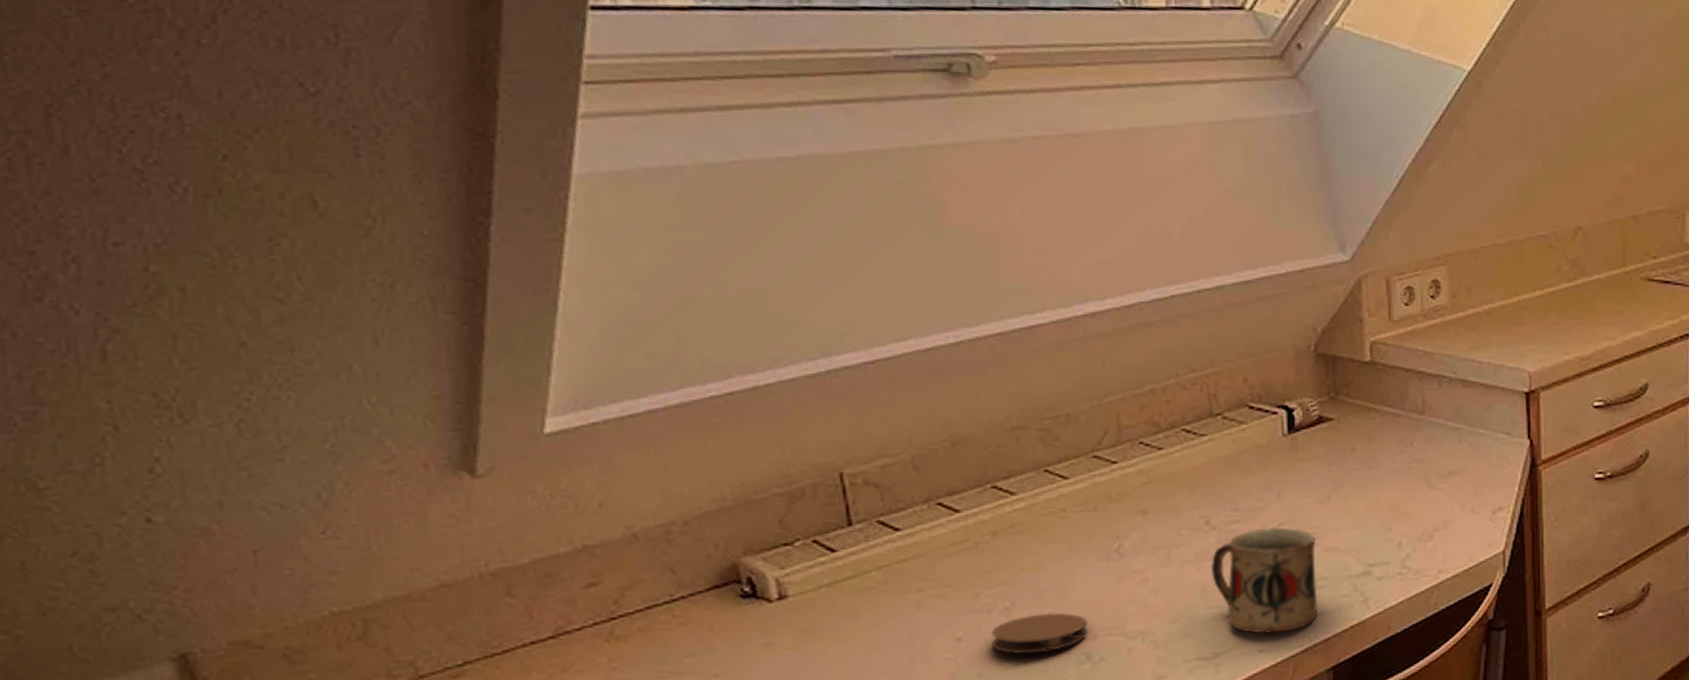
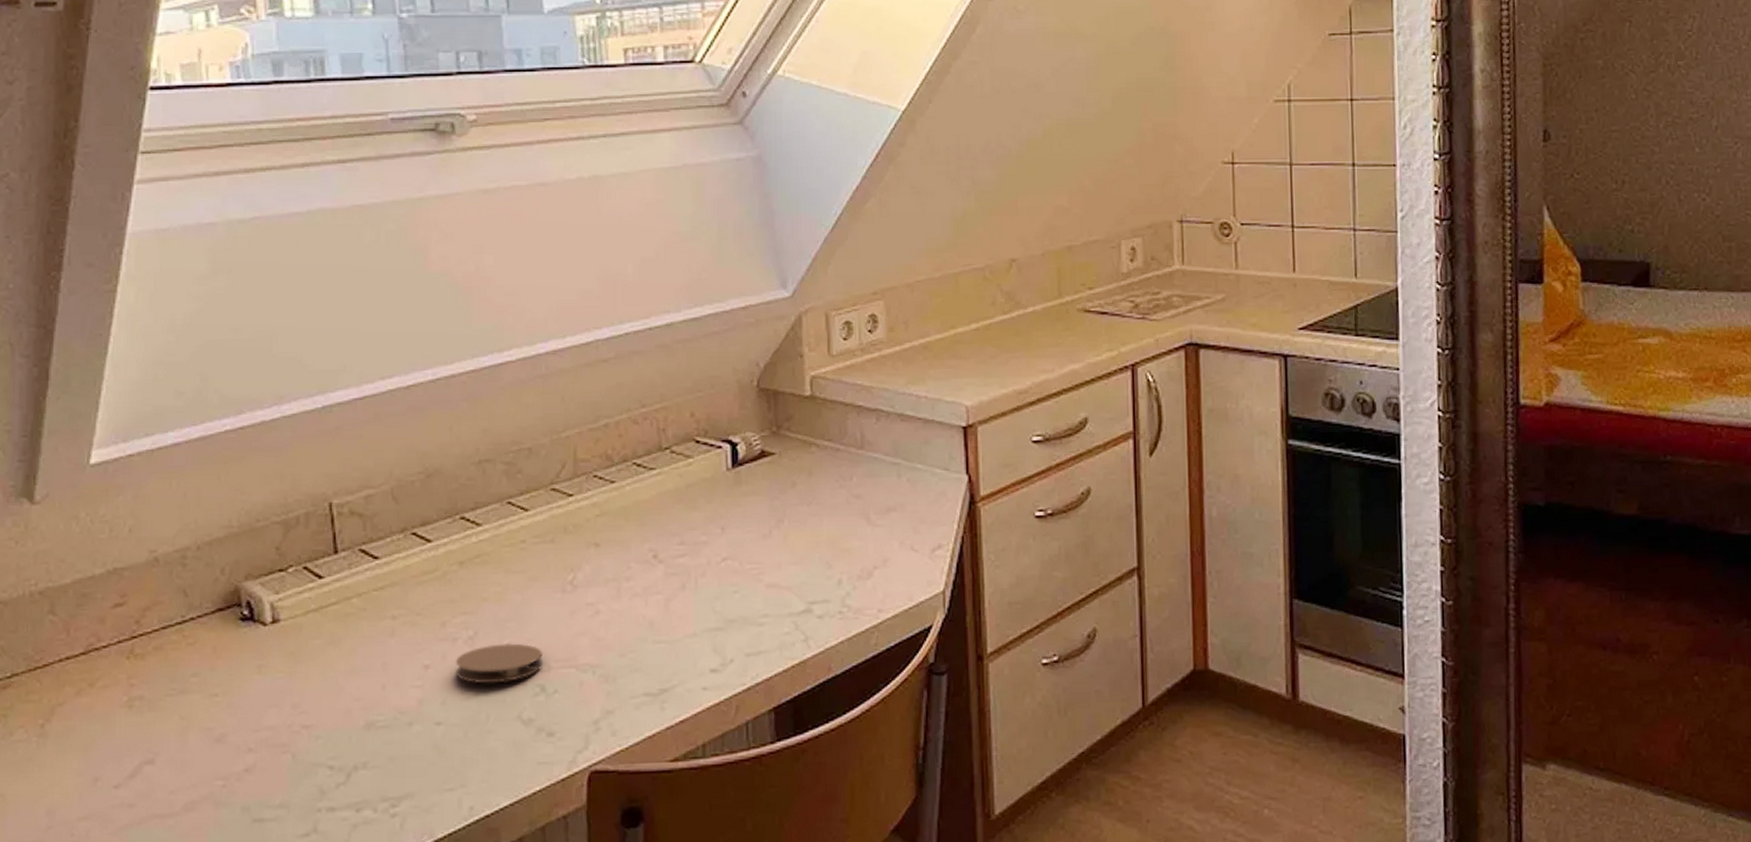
mug: present [1212,527,1318,634] -> none [659,562,760,671]

